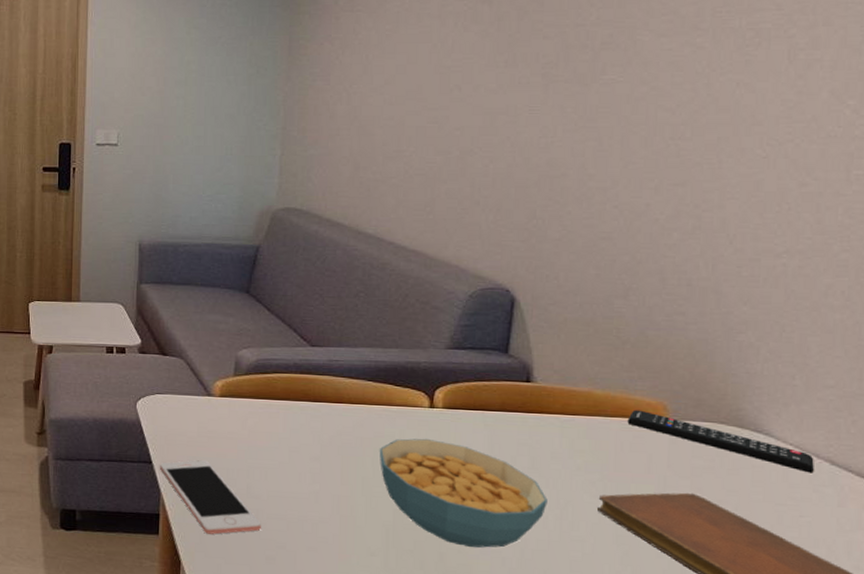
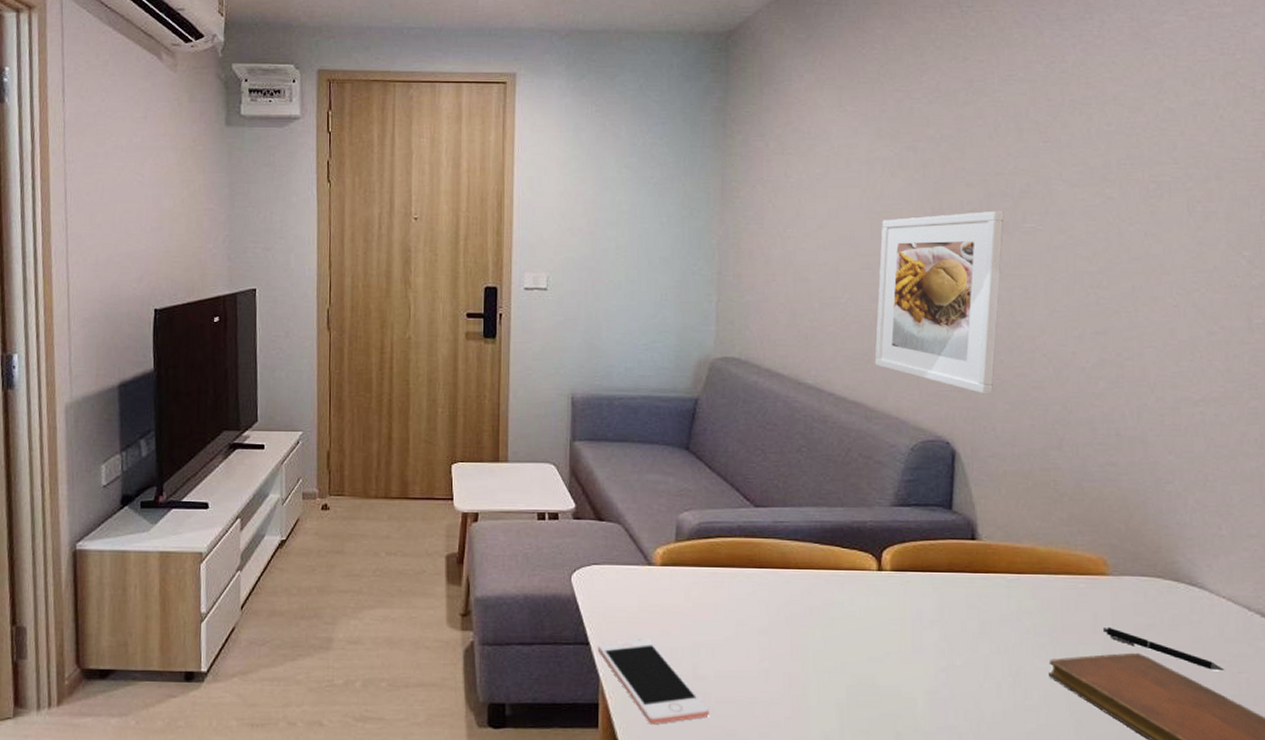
cereal bowl: present [379,438,548,548] -> none [829,604,1000,724]
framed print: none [436,62,582,245] -> present [874,210,1004,395]
remote control: present [627,409,814,474] -> none [1071,566,1247,627]
pen: none [658,467,785,515] -> present [1103,626,1225,671]

